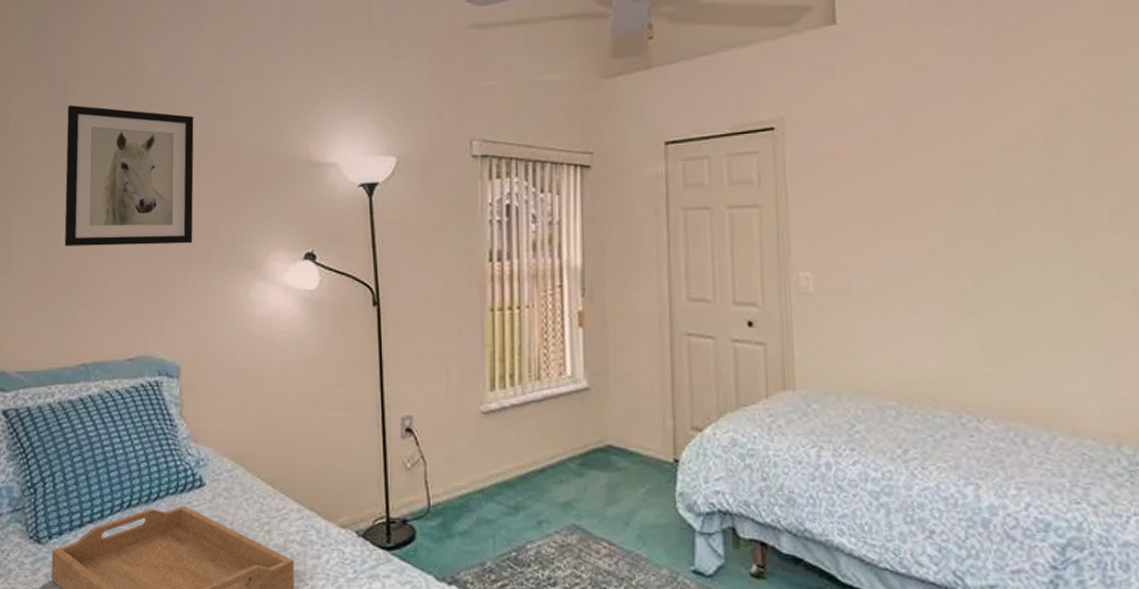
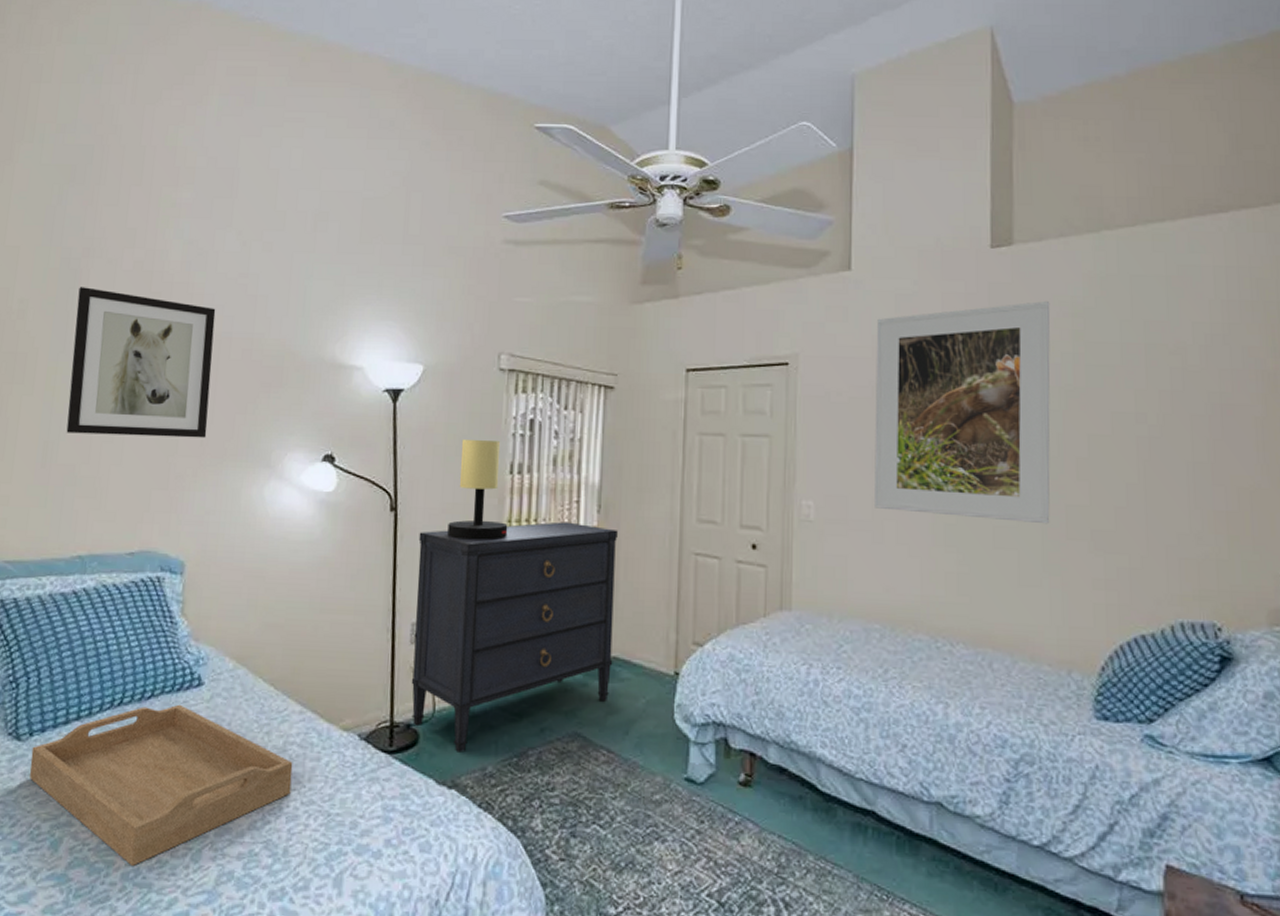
dresser: none [403,308,608,548] -> present [411,522,618,753]
table lamp: none [431,229,491,331] -> present [447,440,508,541]
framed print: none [869,38,1083,284] -> present [875,300,1050,524]

